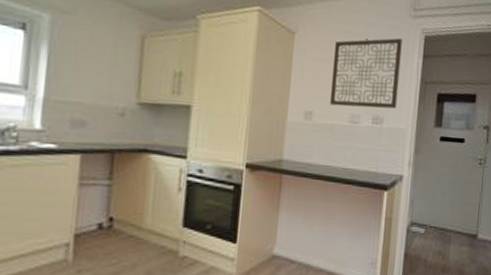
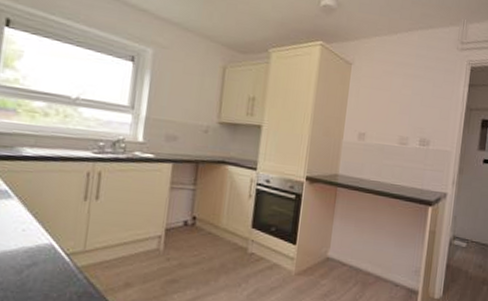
wall art: present [329,38,402,109] -> none [380,68,450,133]

